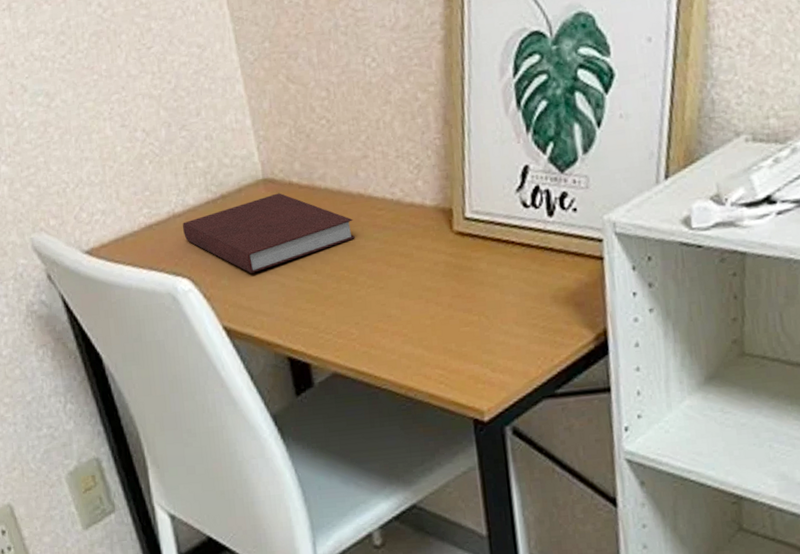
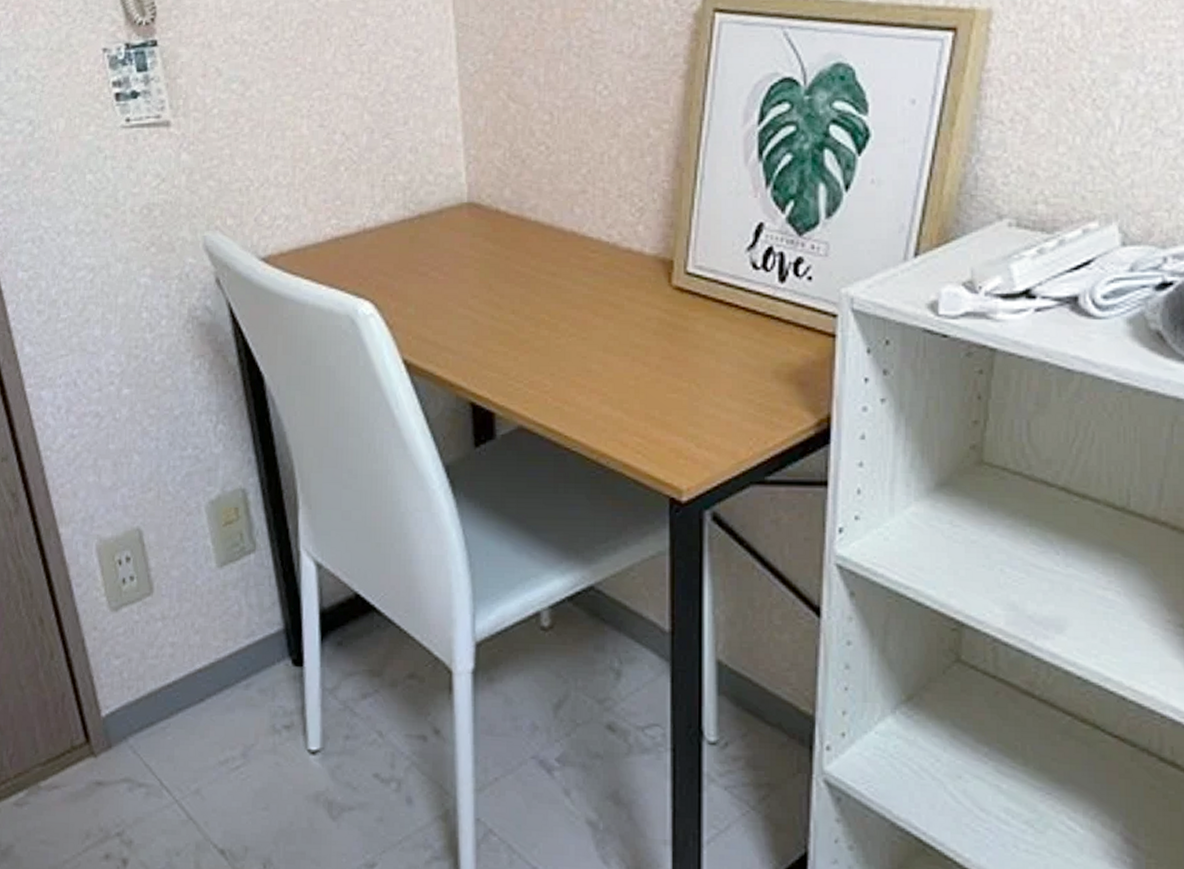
notebook: present [183,193,355,273] -> none [373,220,562,304]

